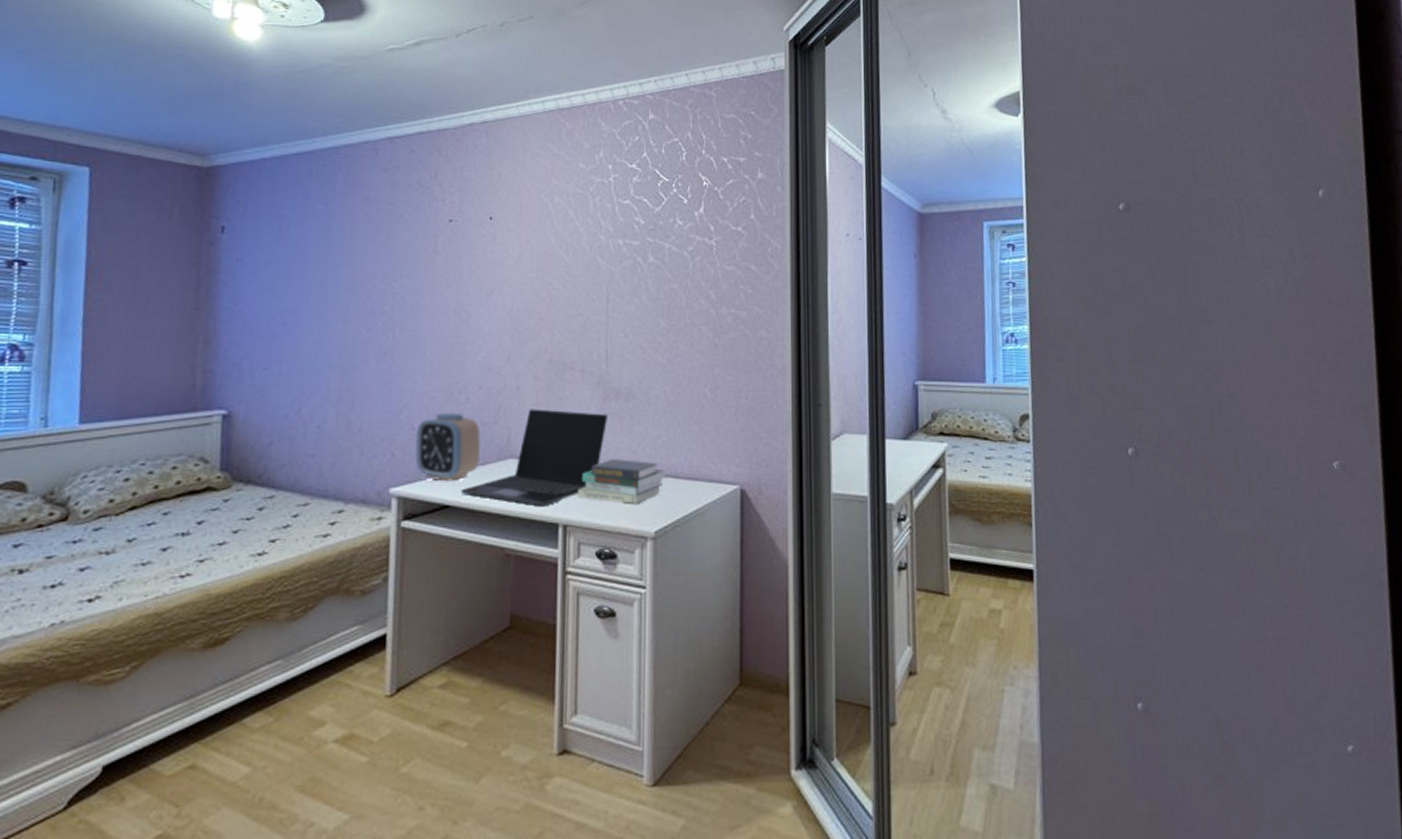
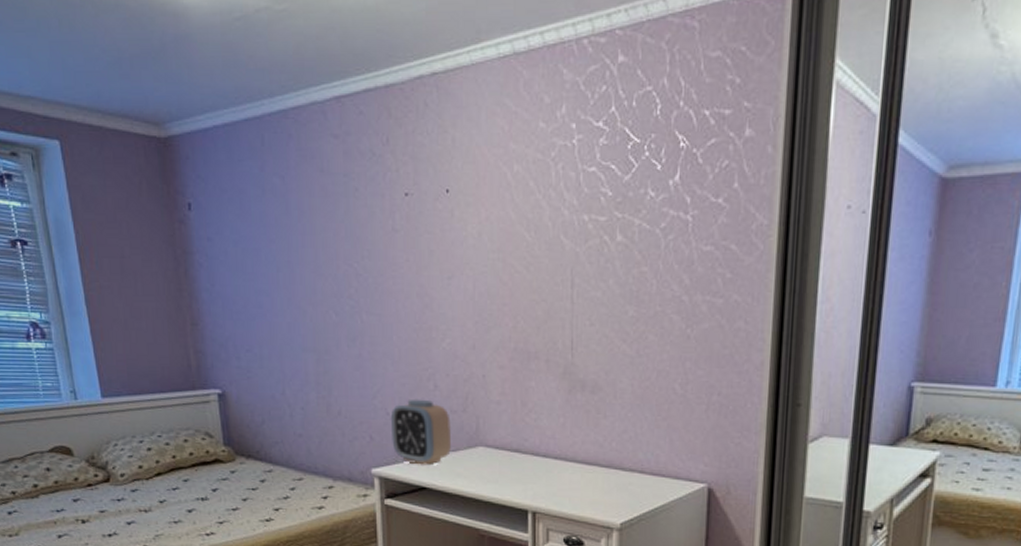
laptop: present [460,409,609,507] -> none [435,398,575,494]
books: present [577,459,666,504] -> none [545,452,632,496]

